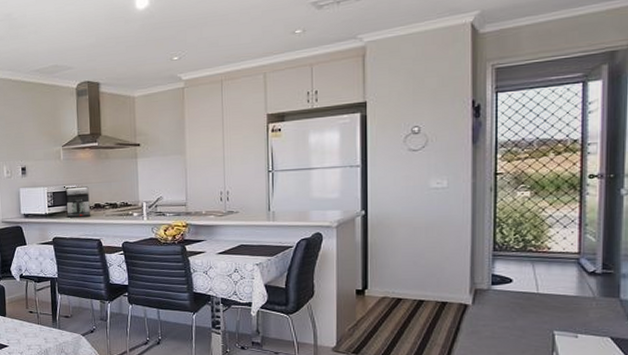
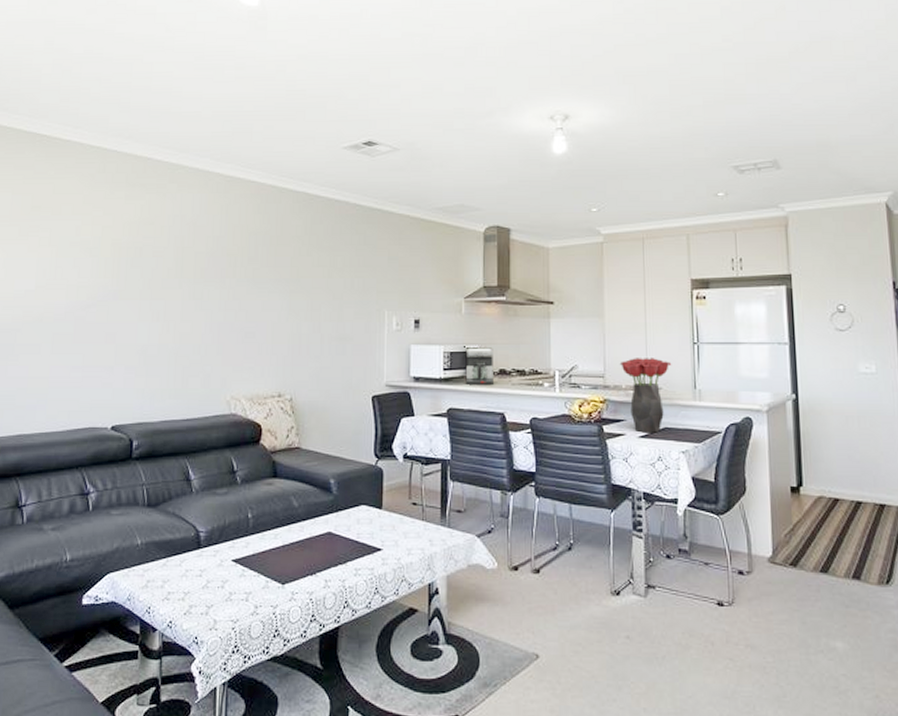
bouquet: none [200,186,248,250] -> present [619,358,672,433]

